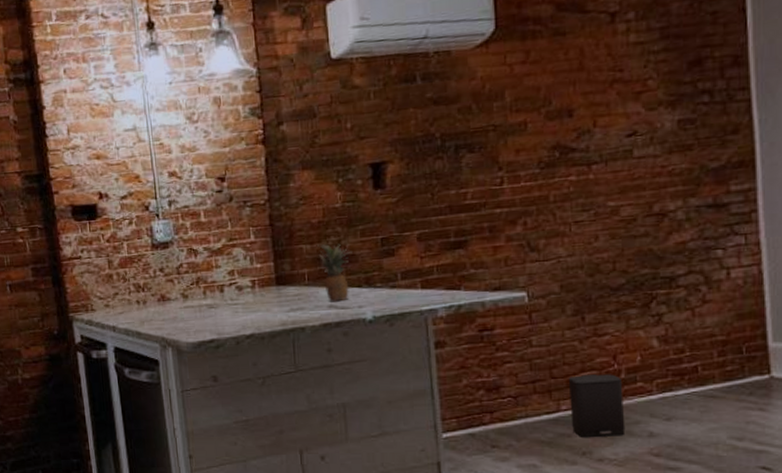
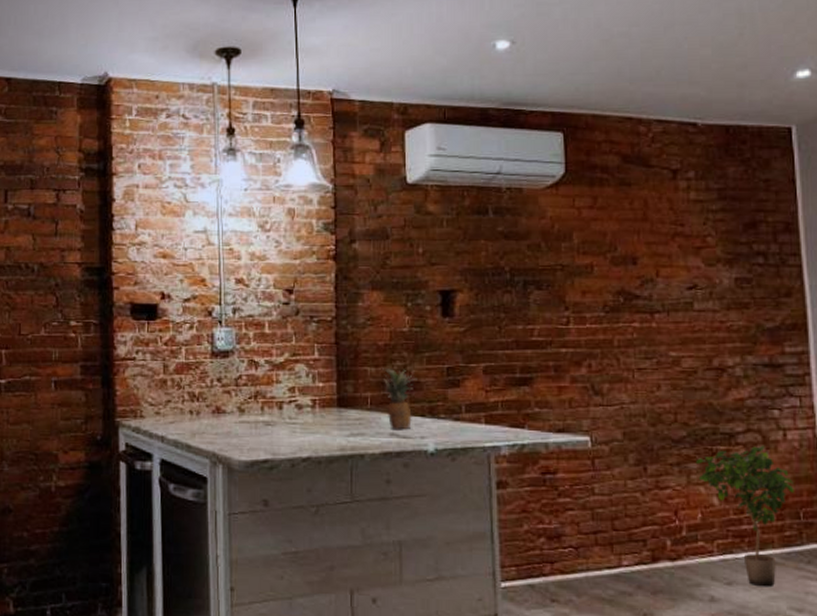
pedal bin: present [568,374,626,437] -> none [630,529,687,599]
potted plant: none [634,285,737,420] -> present [695,445,794,587]

